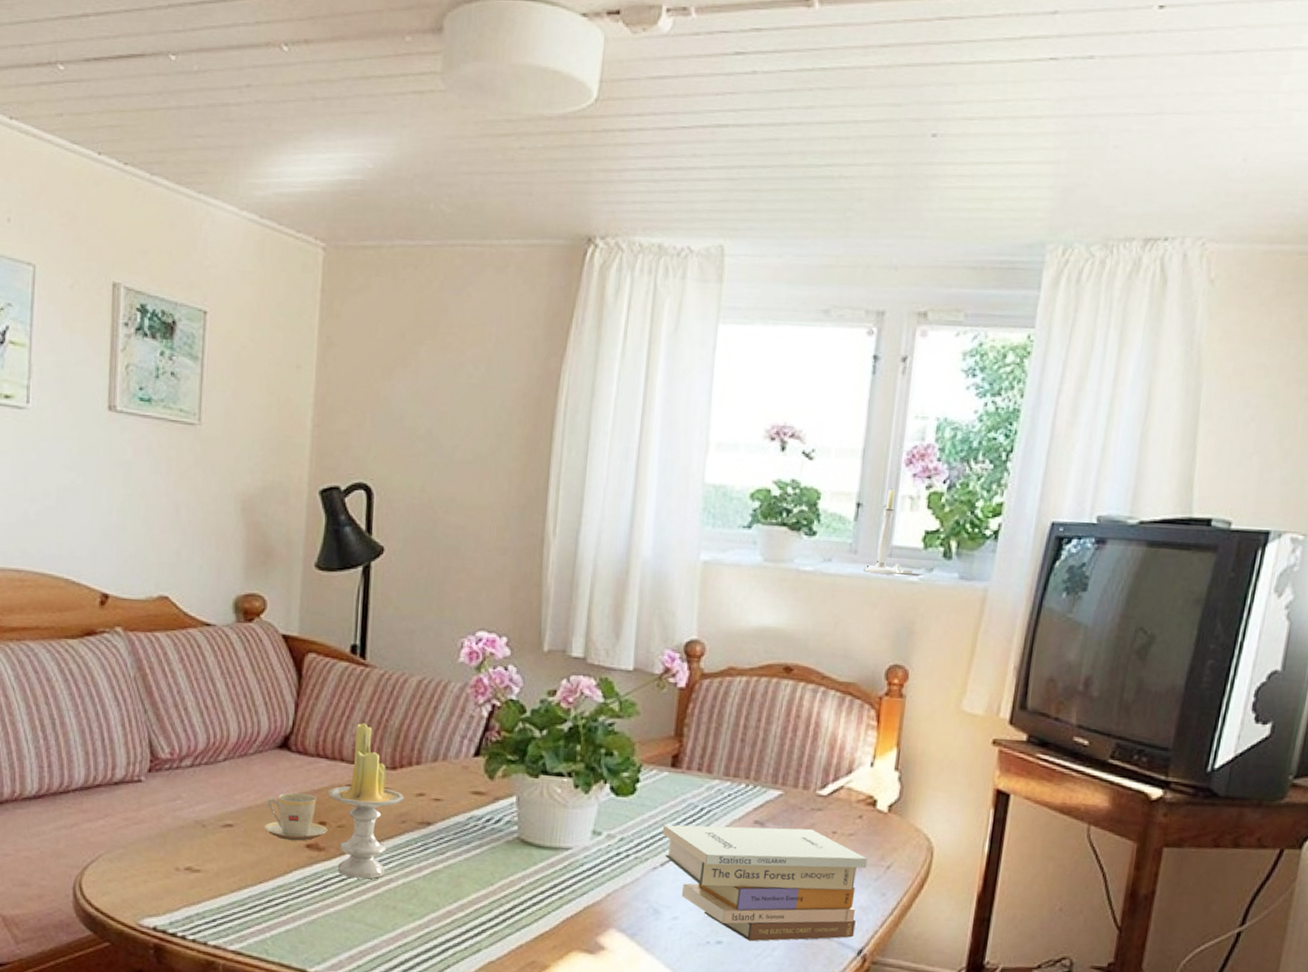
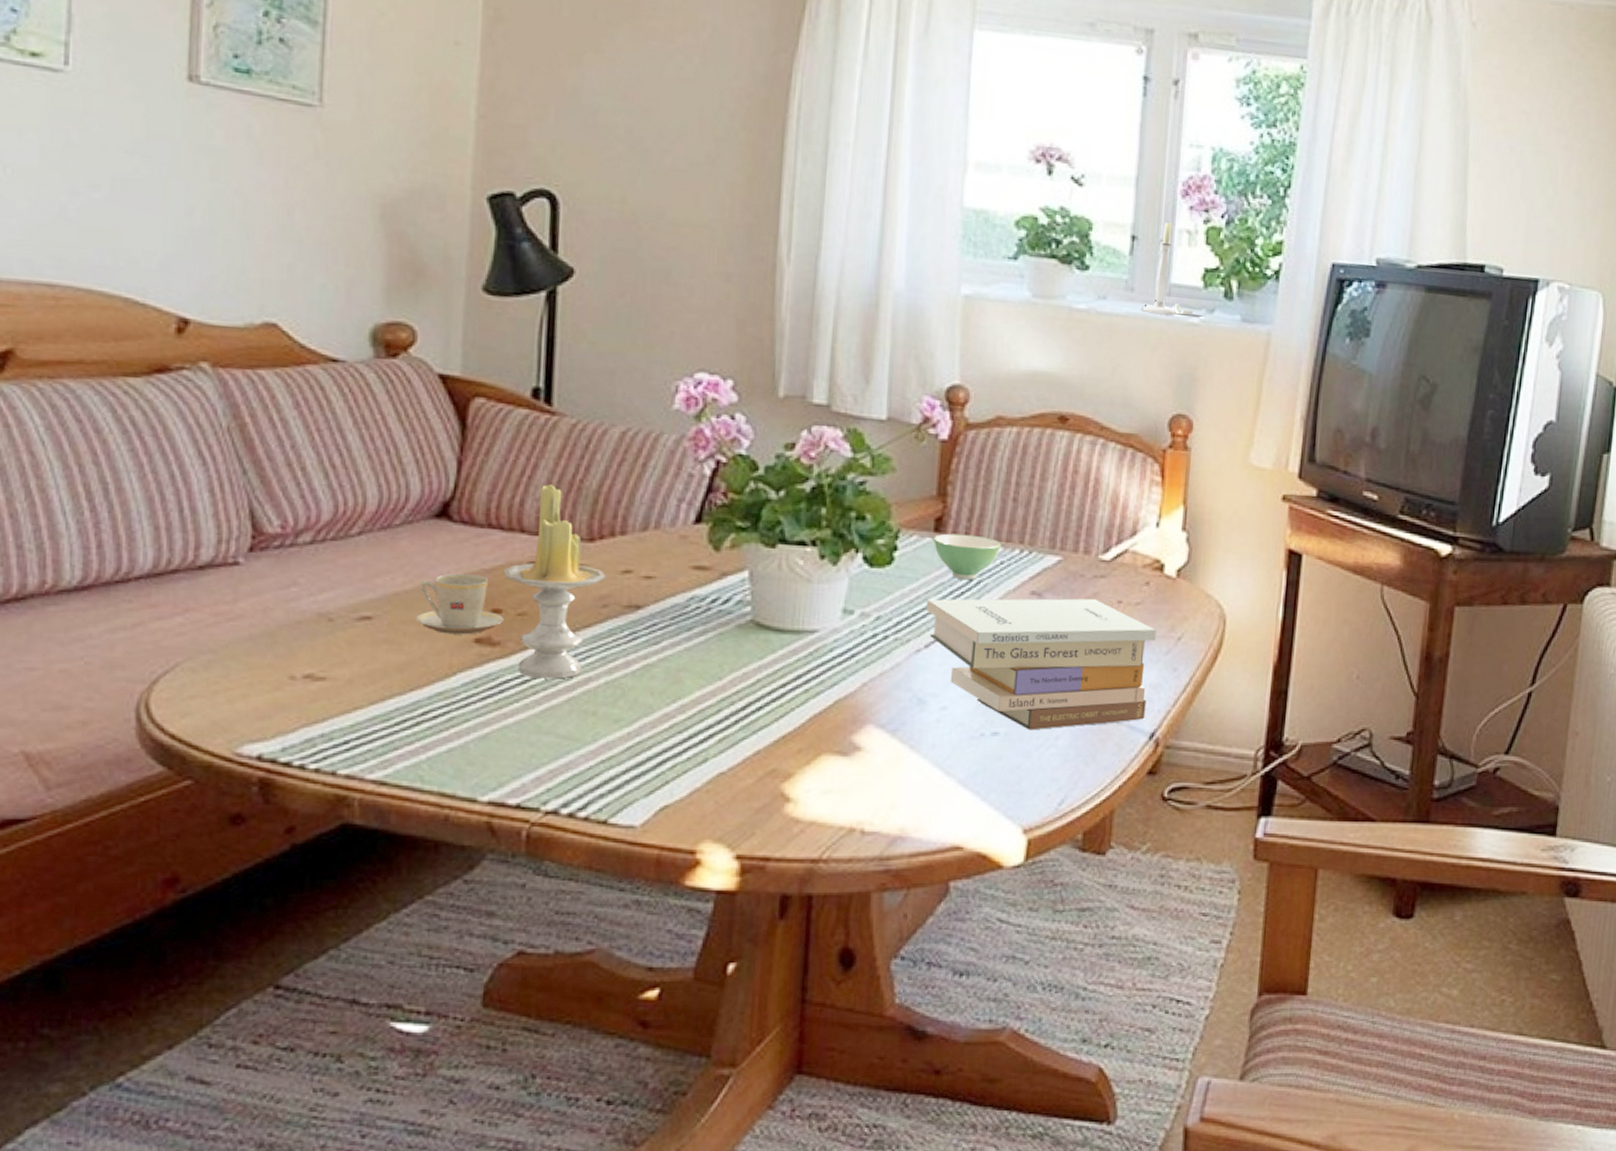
bowl: none [669,769,730,810] -> present [932,533,1002,581]

